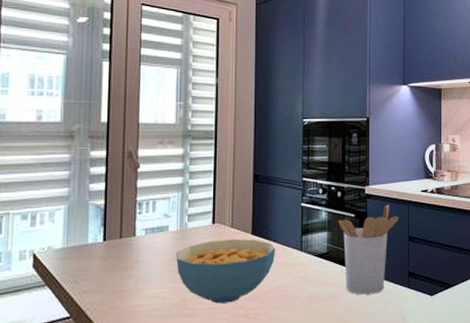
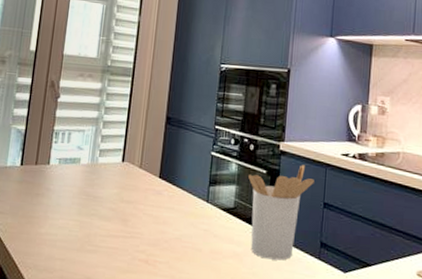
cereal bowl: present [176,238,276,304] -> none [84,178,182,246]

